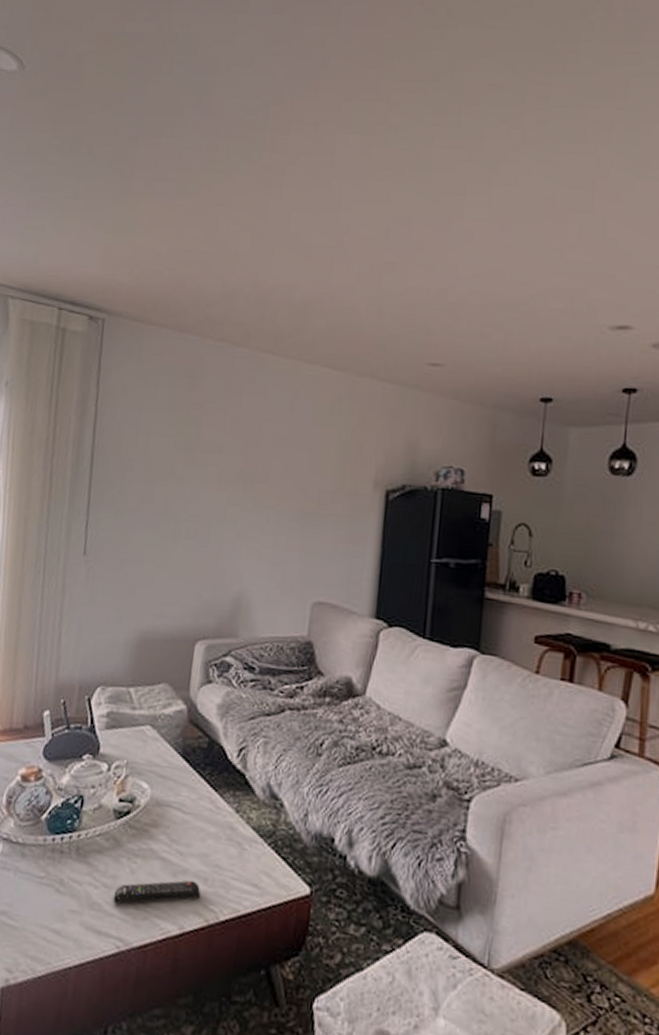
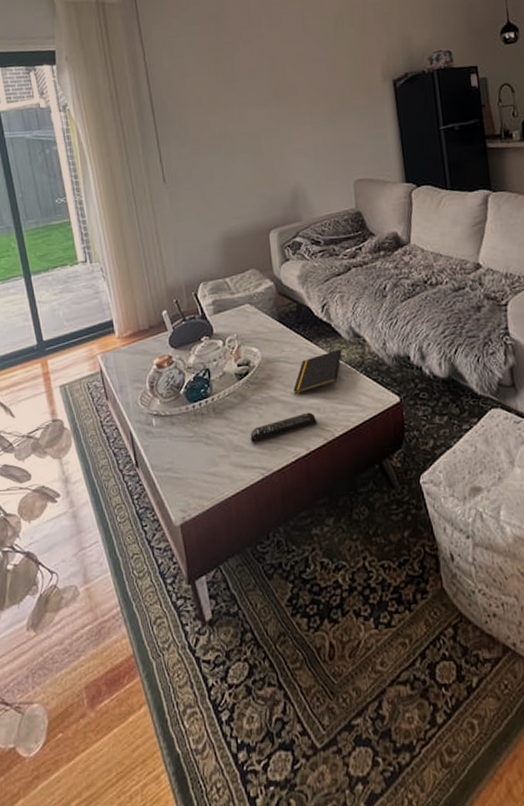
notepad: none [180,808,251,855] -> present [293,349,342,395]

